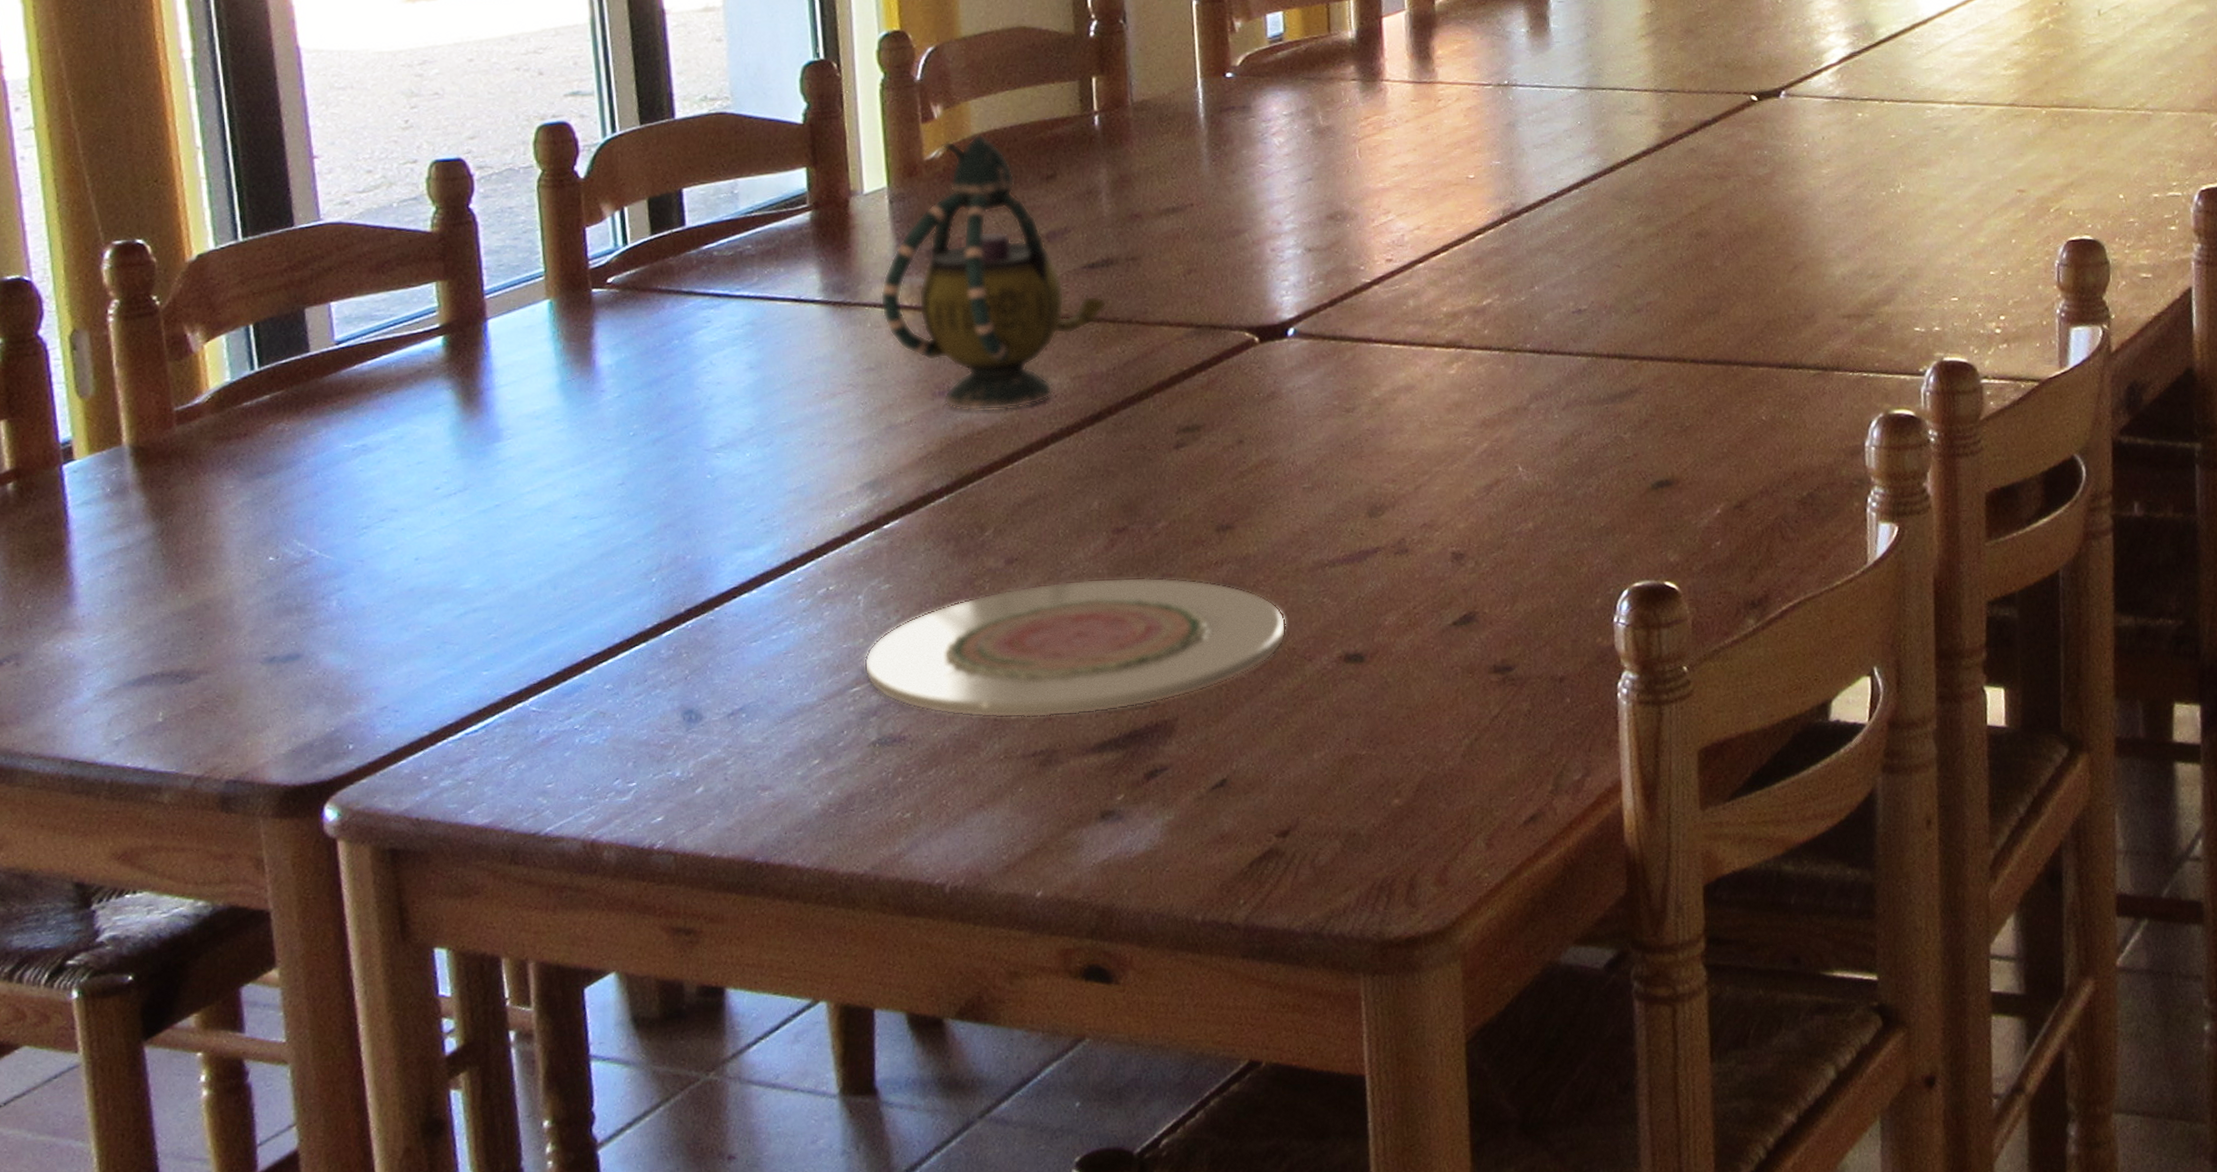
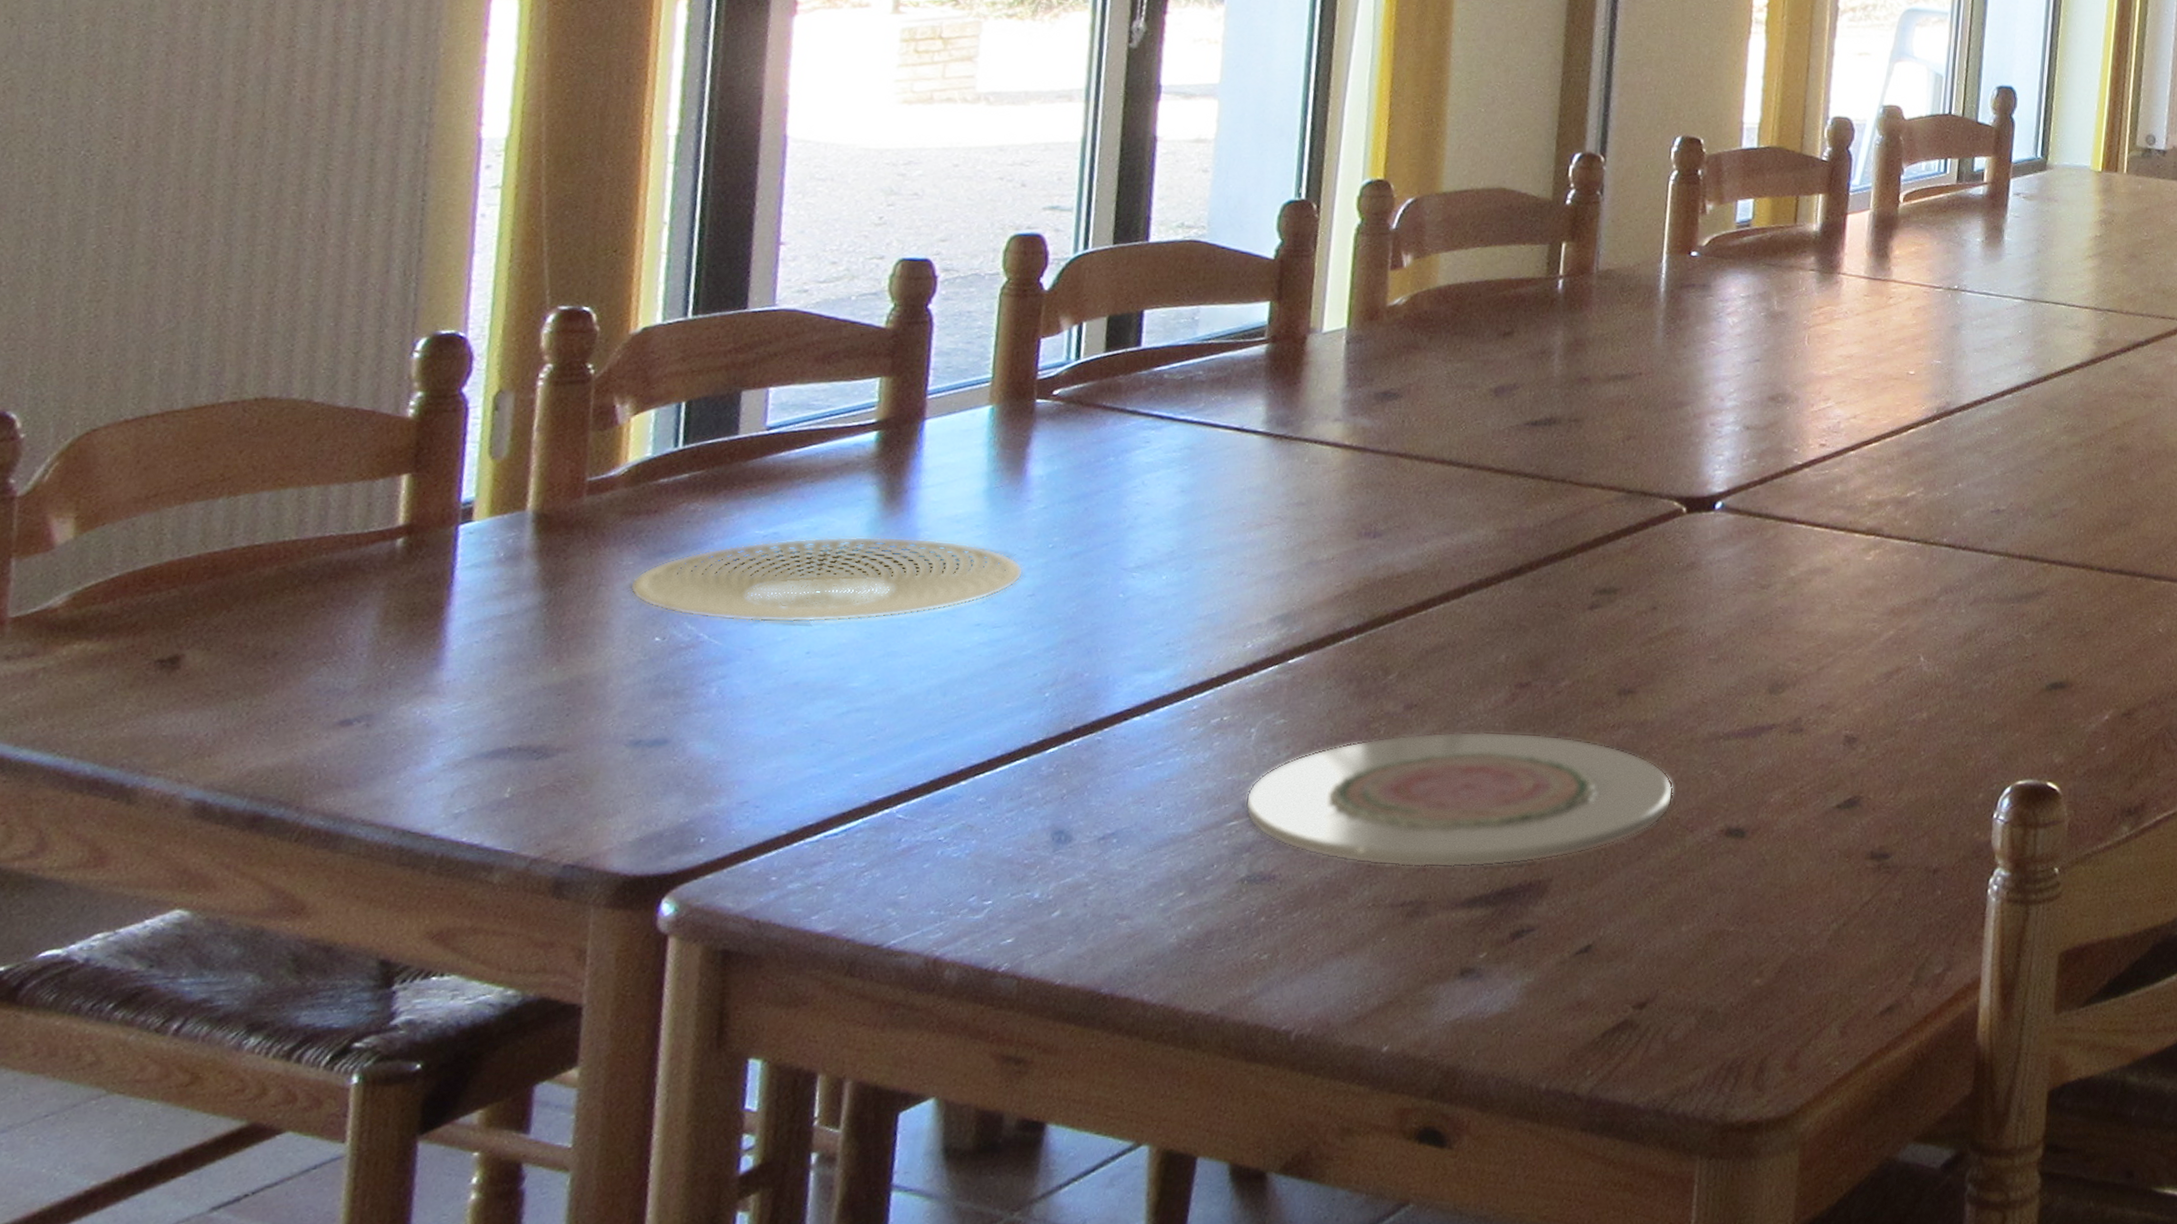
plate: none [235,437,610,535] -> present [629,536,1024,623]
teapot: present [880,134,1108,411] -> none [1321,285,1545,556]

